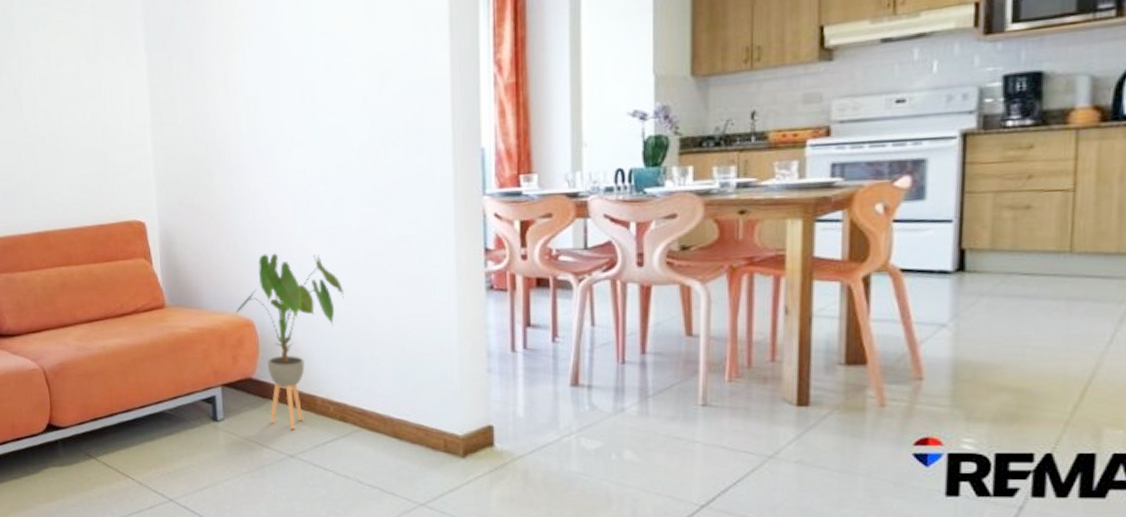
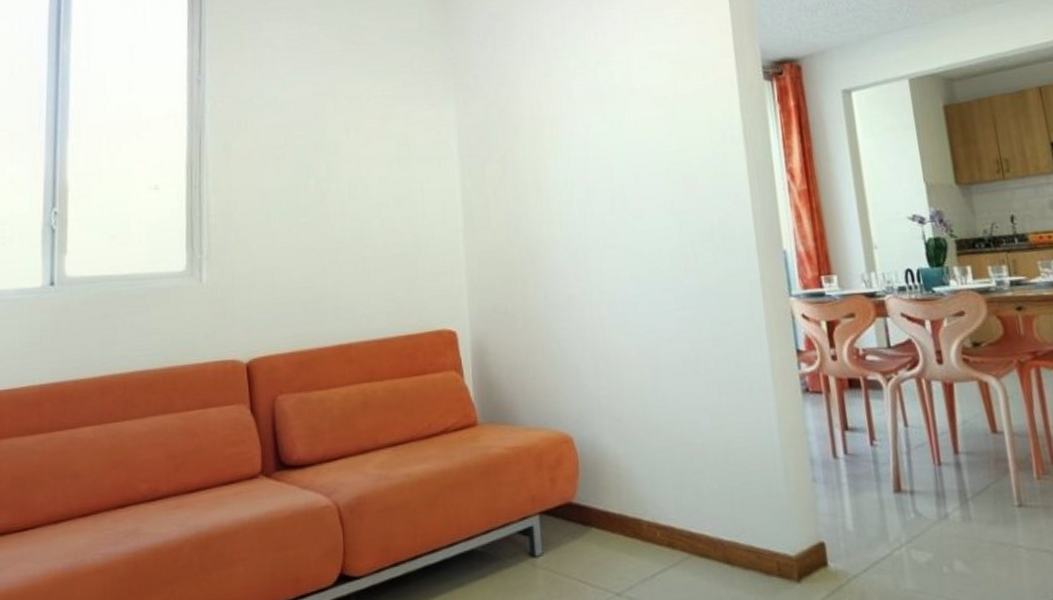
house plant: present [235,253,344,430] -> none [552,361,664,562]

